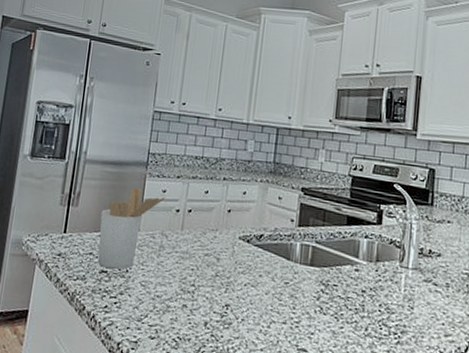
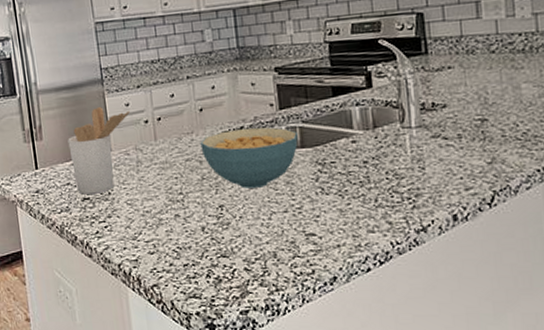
cereal bowl: none [221,235,310,296] -> present [200,127,298,189]

